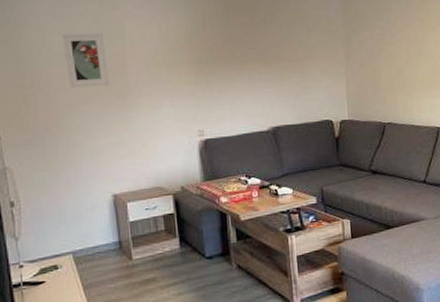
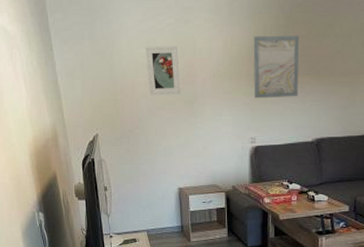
wall art: none [191,22,247,88] -> present [253,35,300,99]

